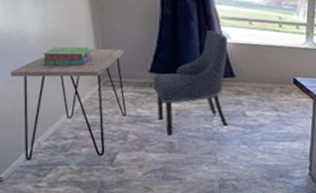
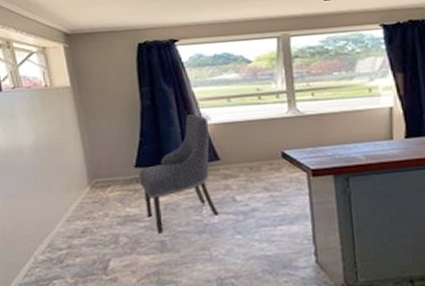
desk: present [10,48,127,161] -> none [9,148,116,278]
stack of books: present [42,46,92,66] -> none [36,150,80,176]

